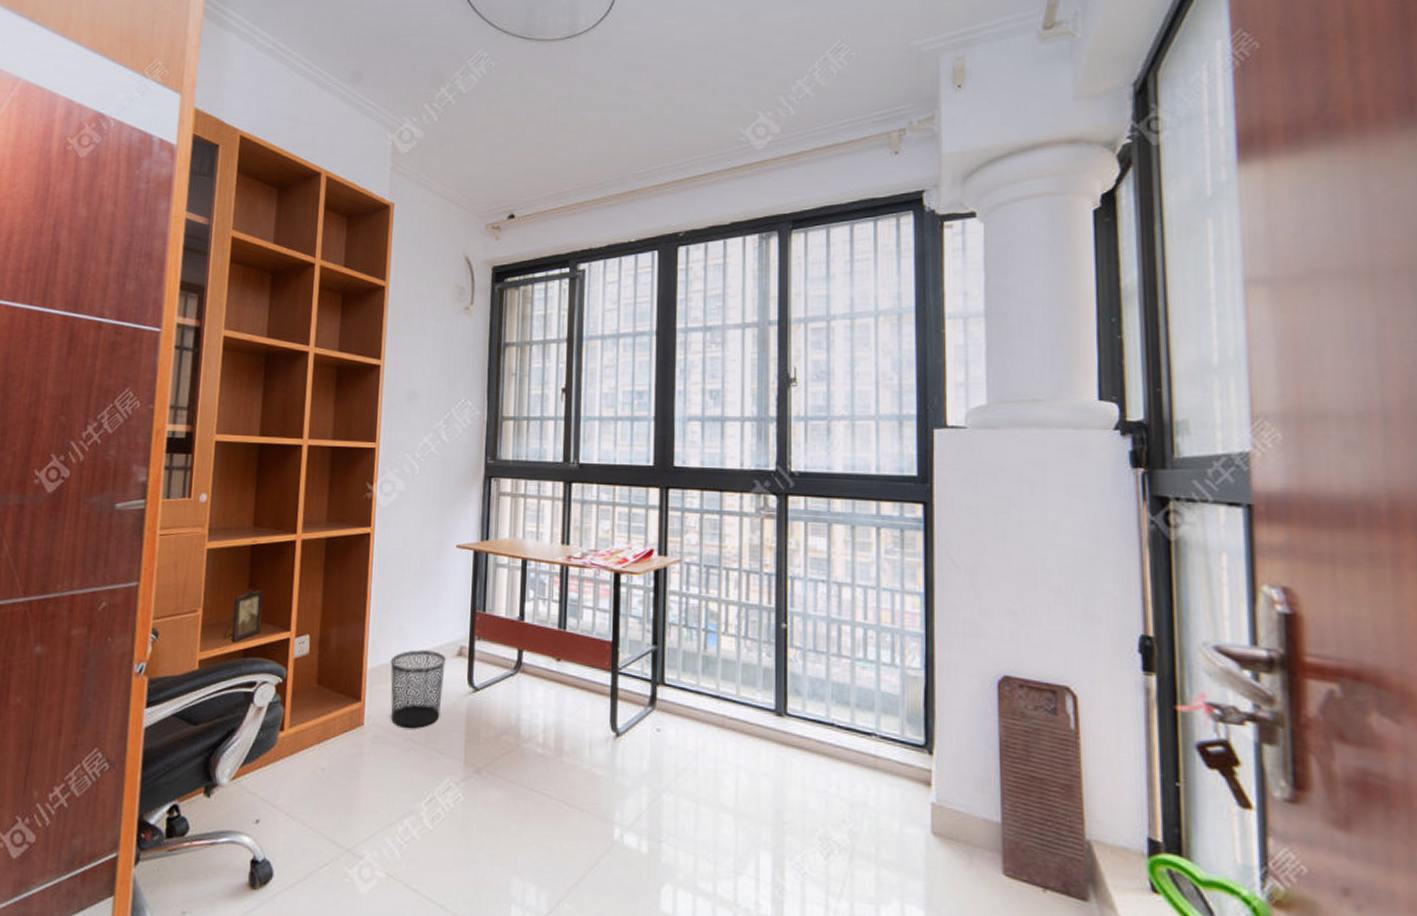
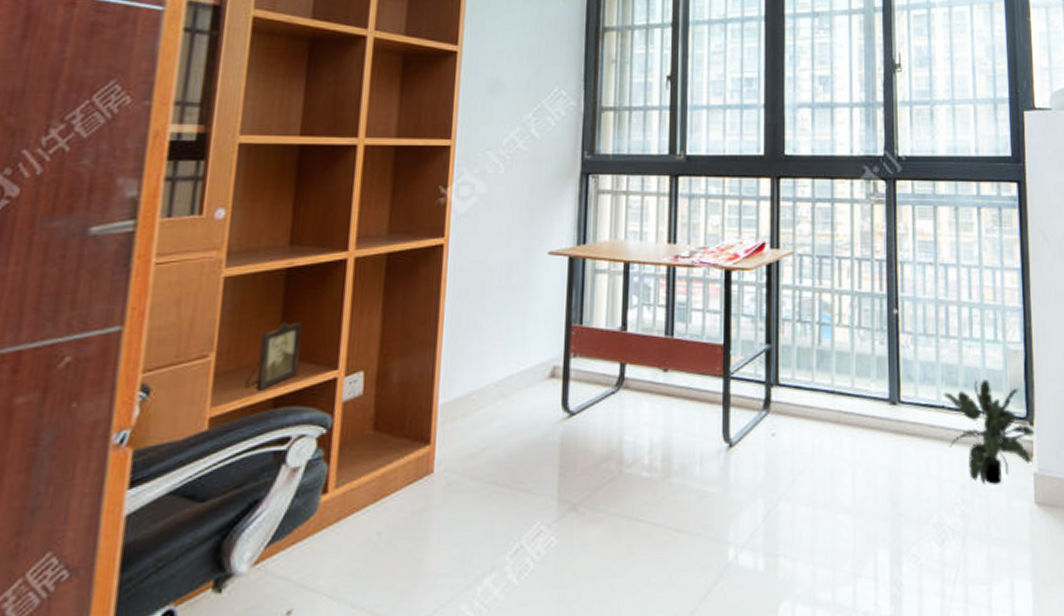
waste bin: present [390,649,446,729] -> none [467,374,535,470]
potted plant: none [833,701,933,808] -> present [943,378,1034,485]

